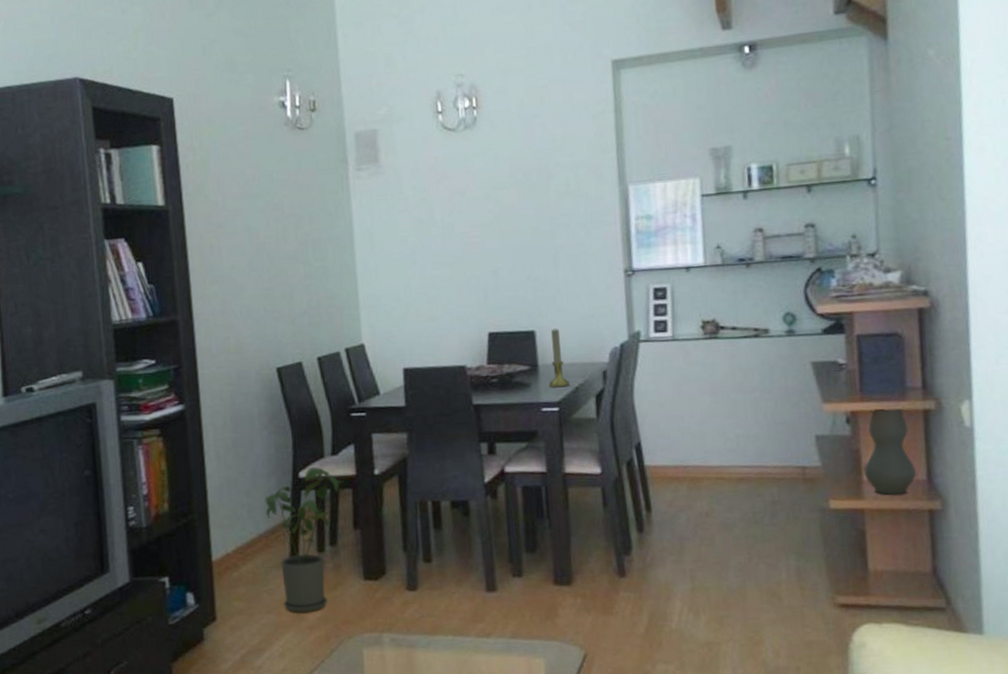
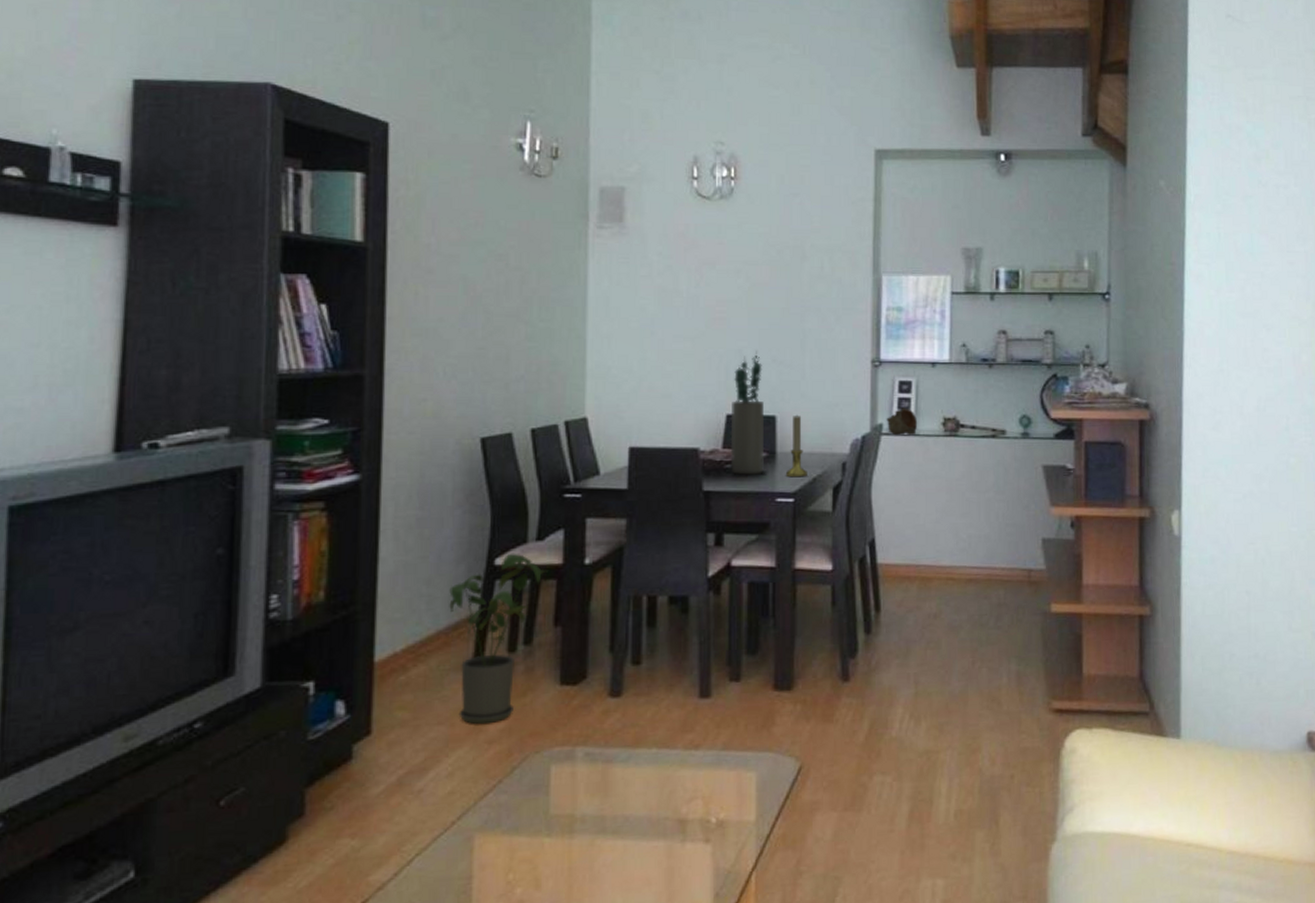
vase: none [492,270,528,389] -> present [730,350,765,476]
seashell: none [643,314,676,342] -> present [886,408,918,436]
vase: present [863,407,917,495] -> none [1084,513,1131,600]

